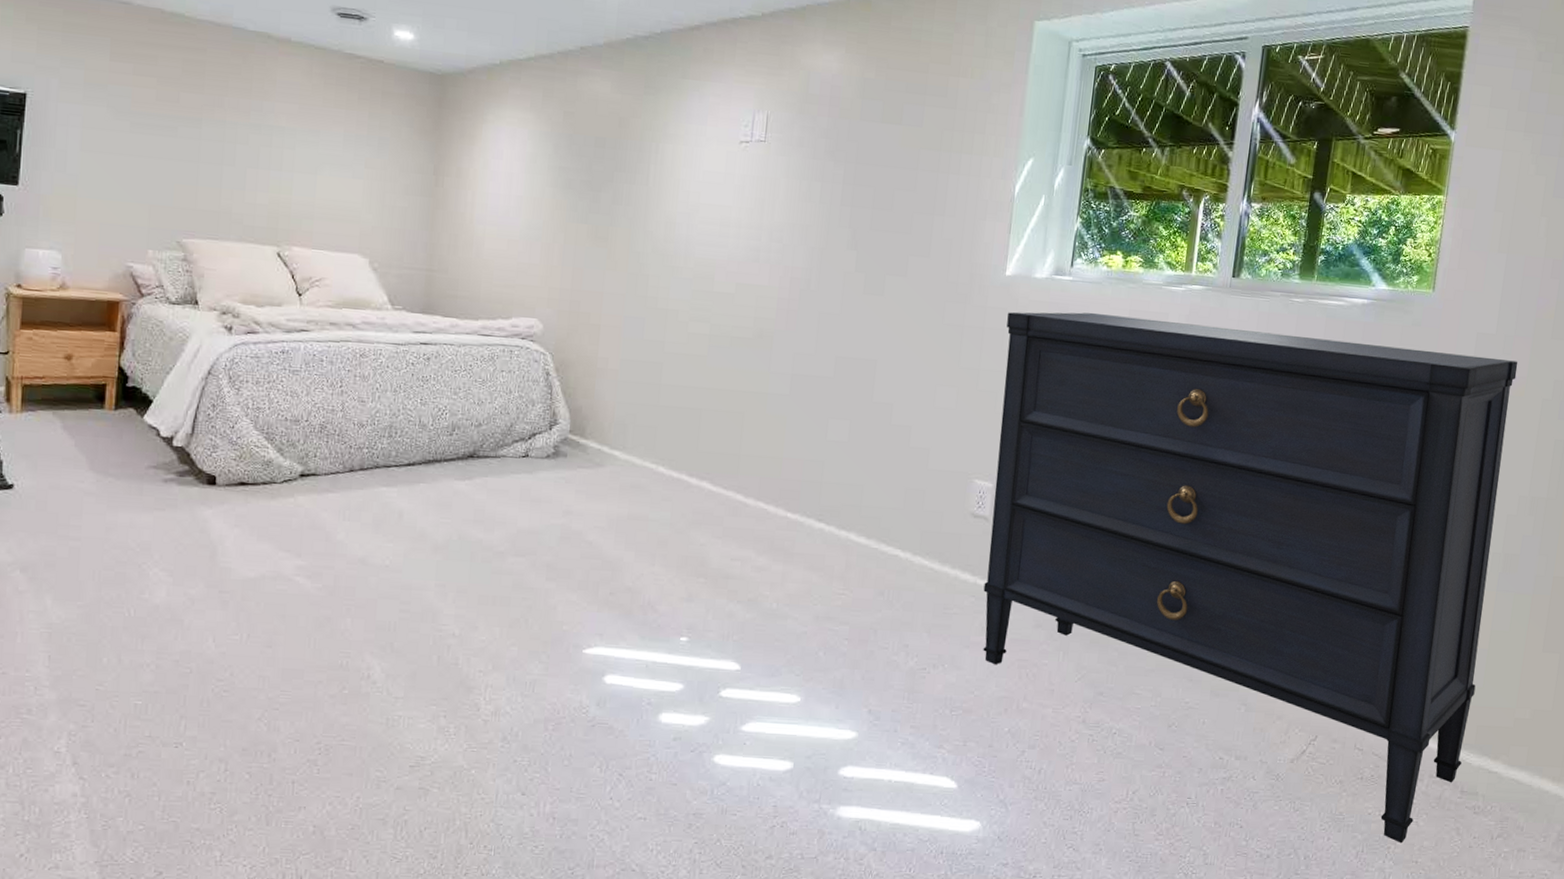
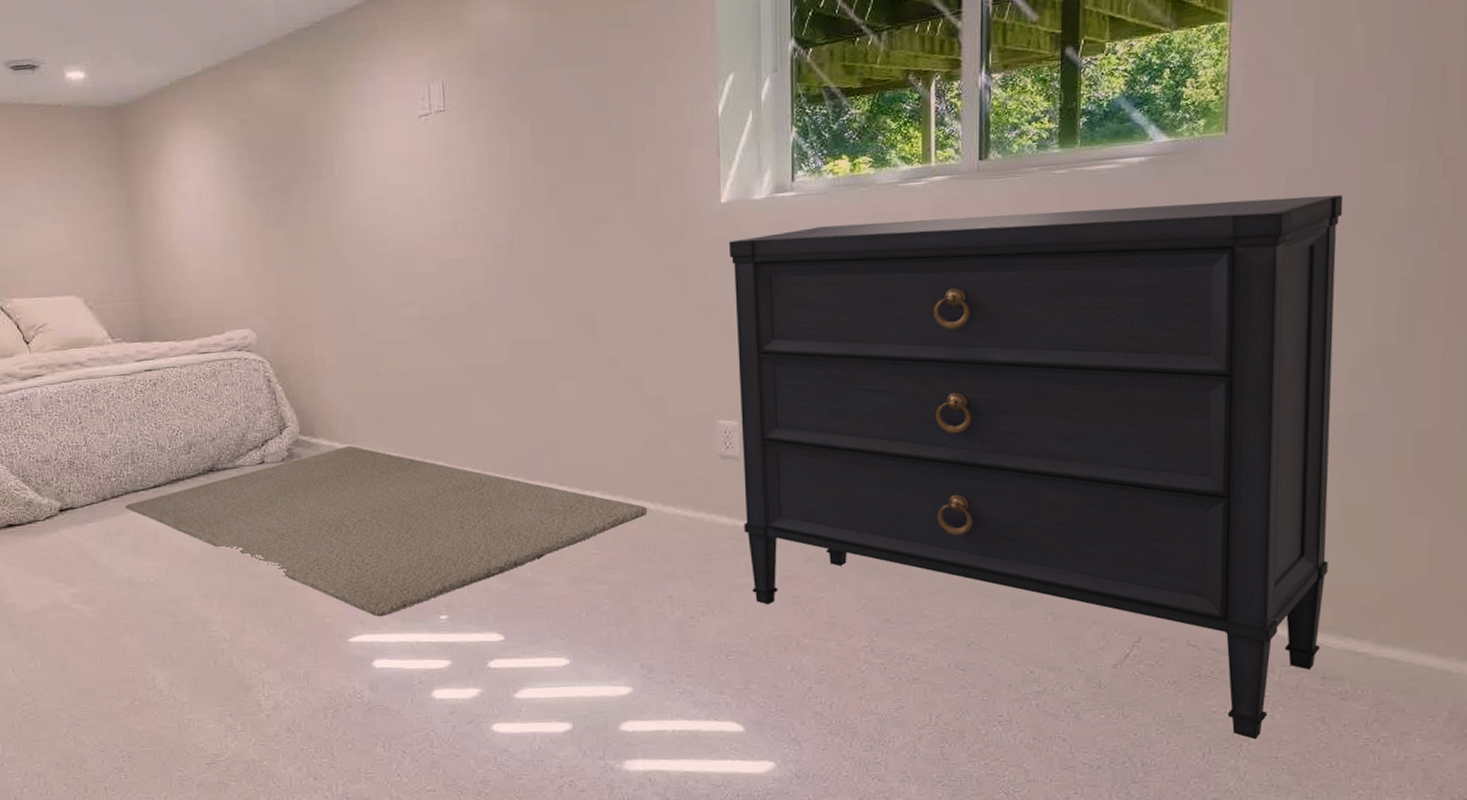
rug: none [372,452,898,631] -> present [125,446,648,617]

